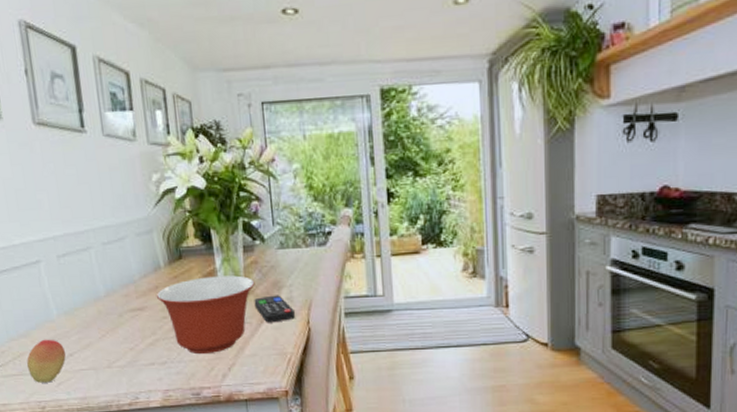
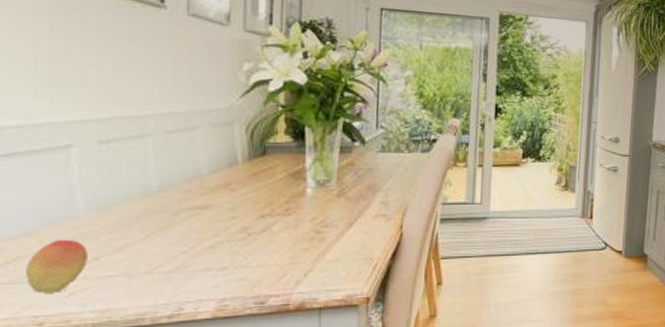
mixing bowl: present [156,275,255,354] -> none [226,176,348,258]
remote control: present [254,295,295,323] -> none [344,198,388,227]

